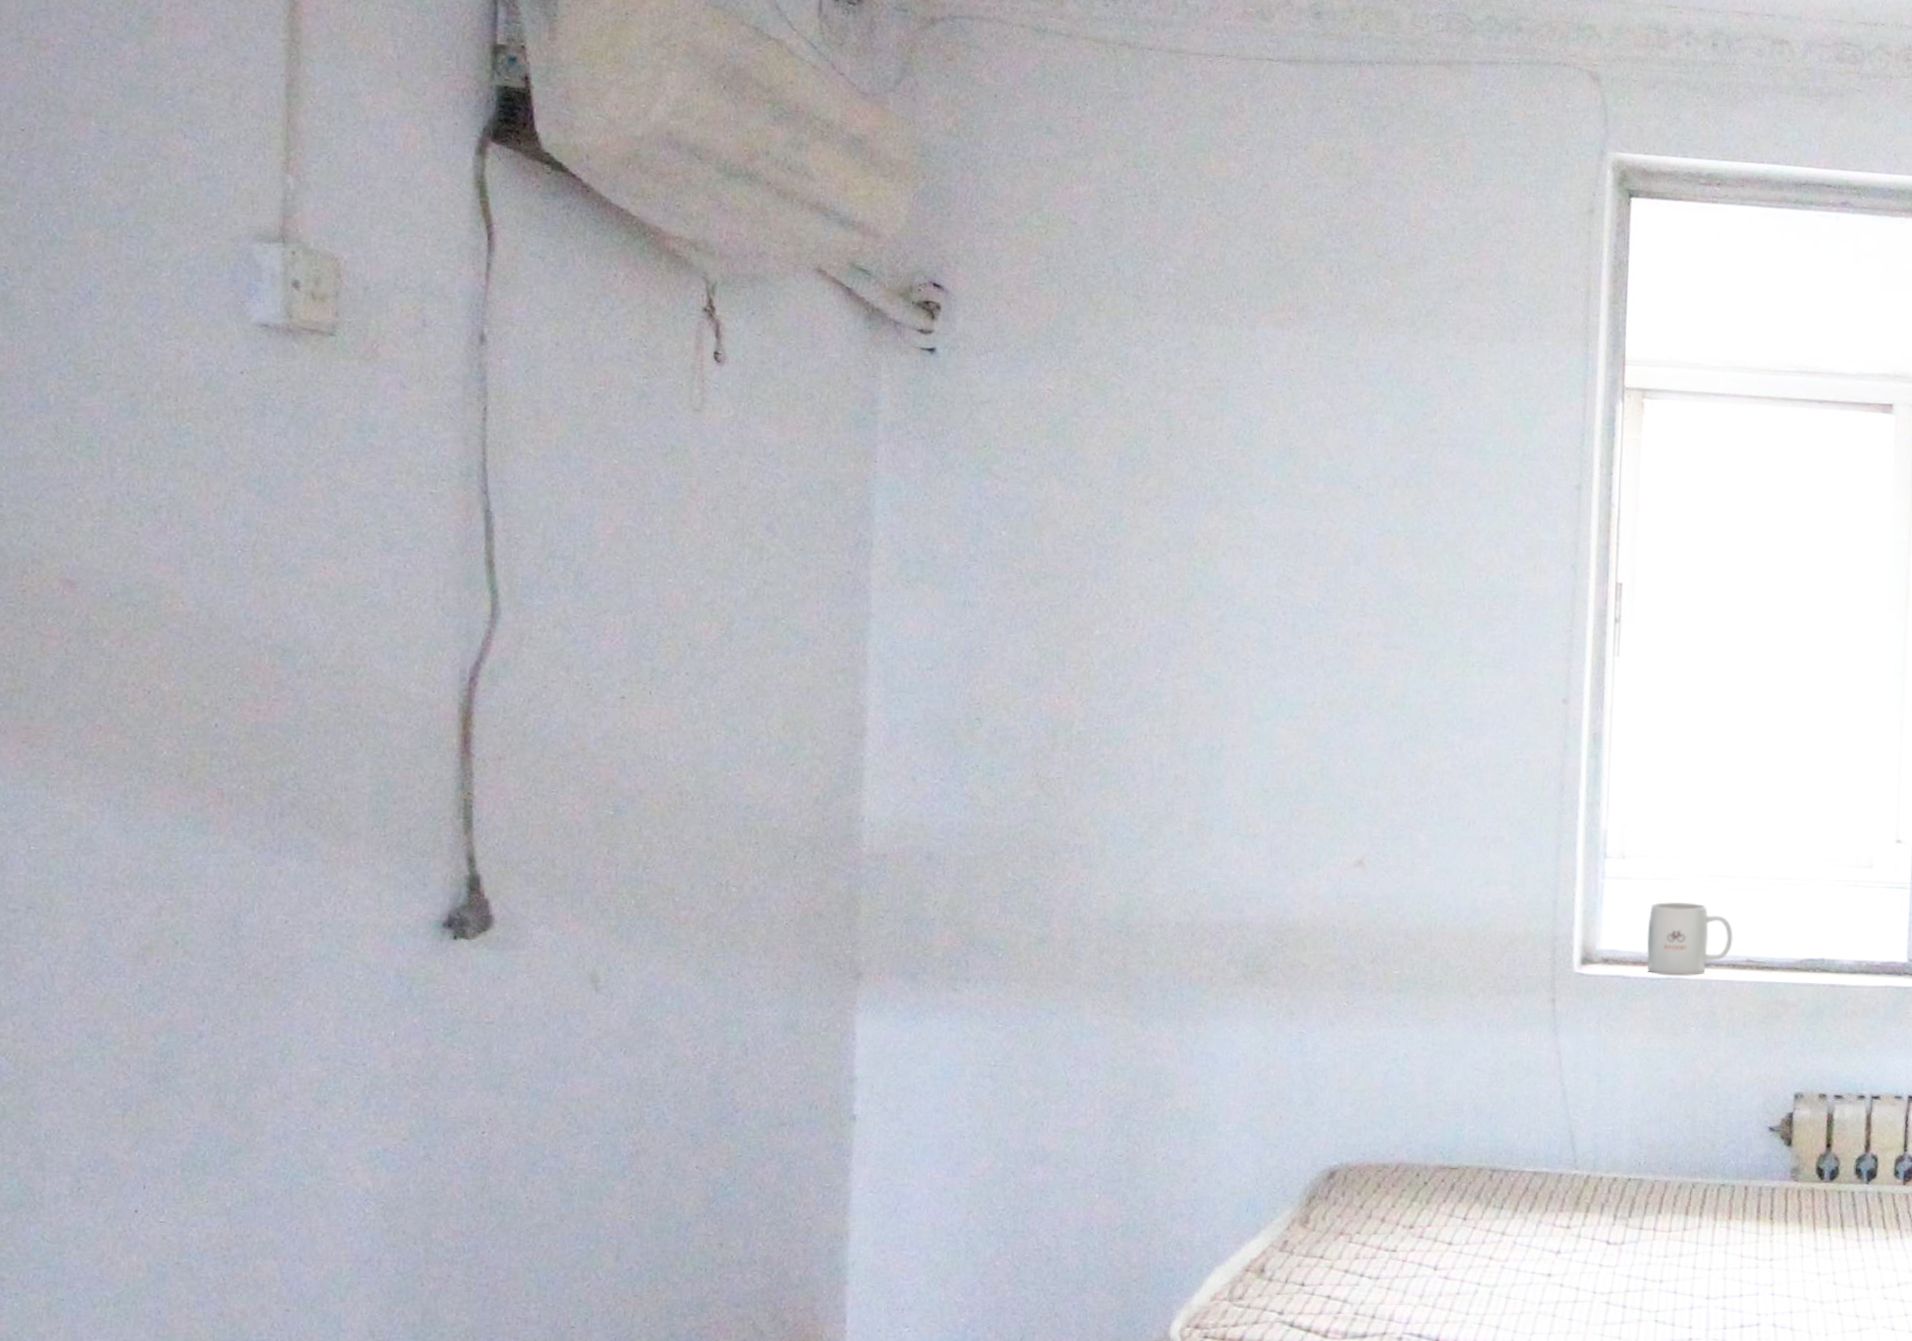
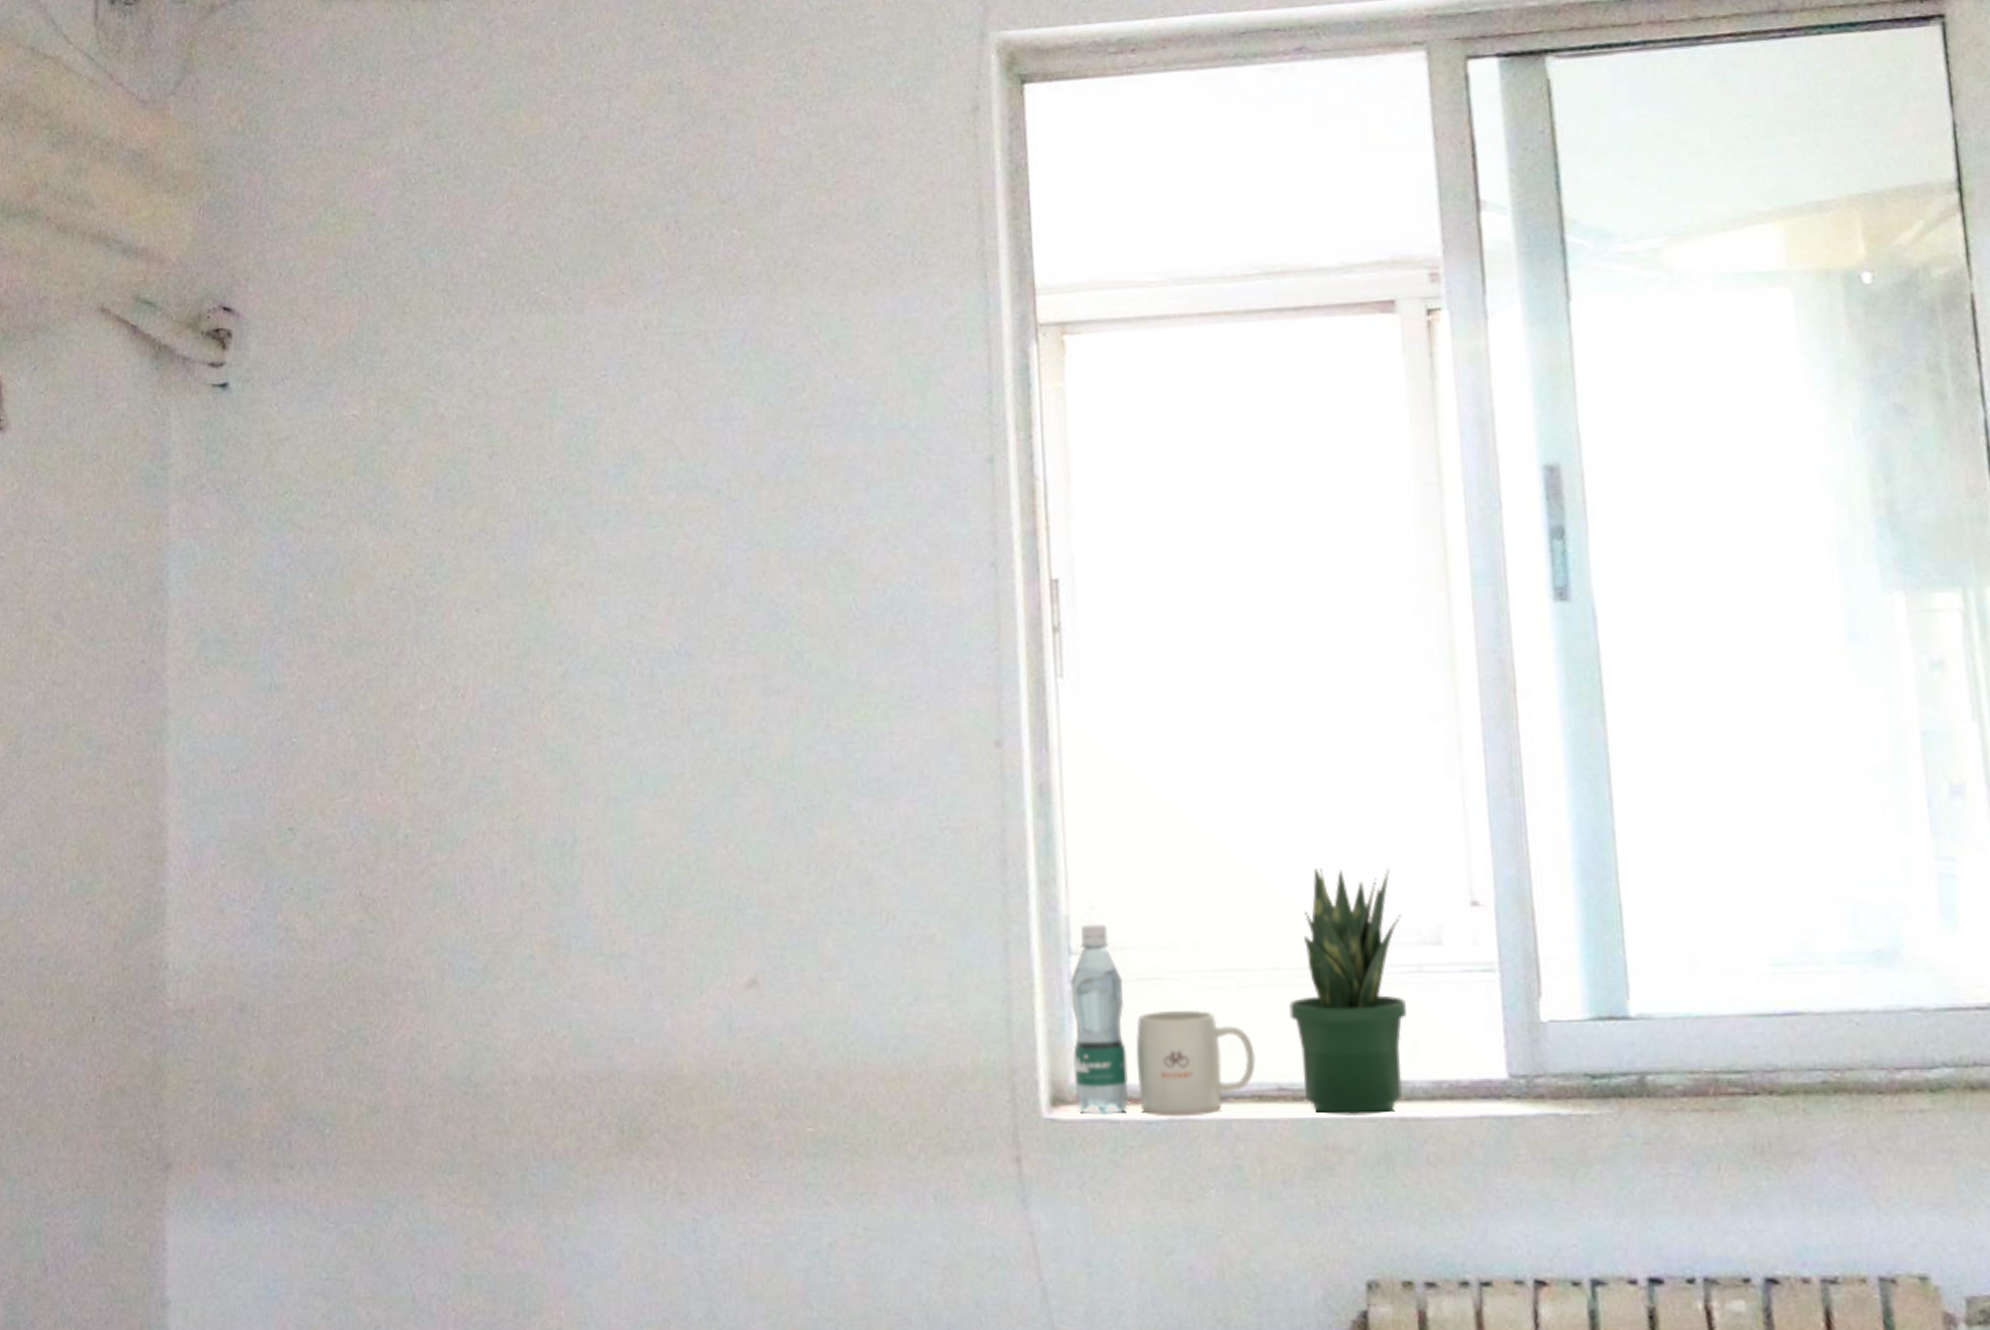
bottle: none [1600,837,1642,974] -> present [1070,924,1129,1117]
planter: none [1761,809,1847,982] -> present [1289,868,1406,1117]

